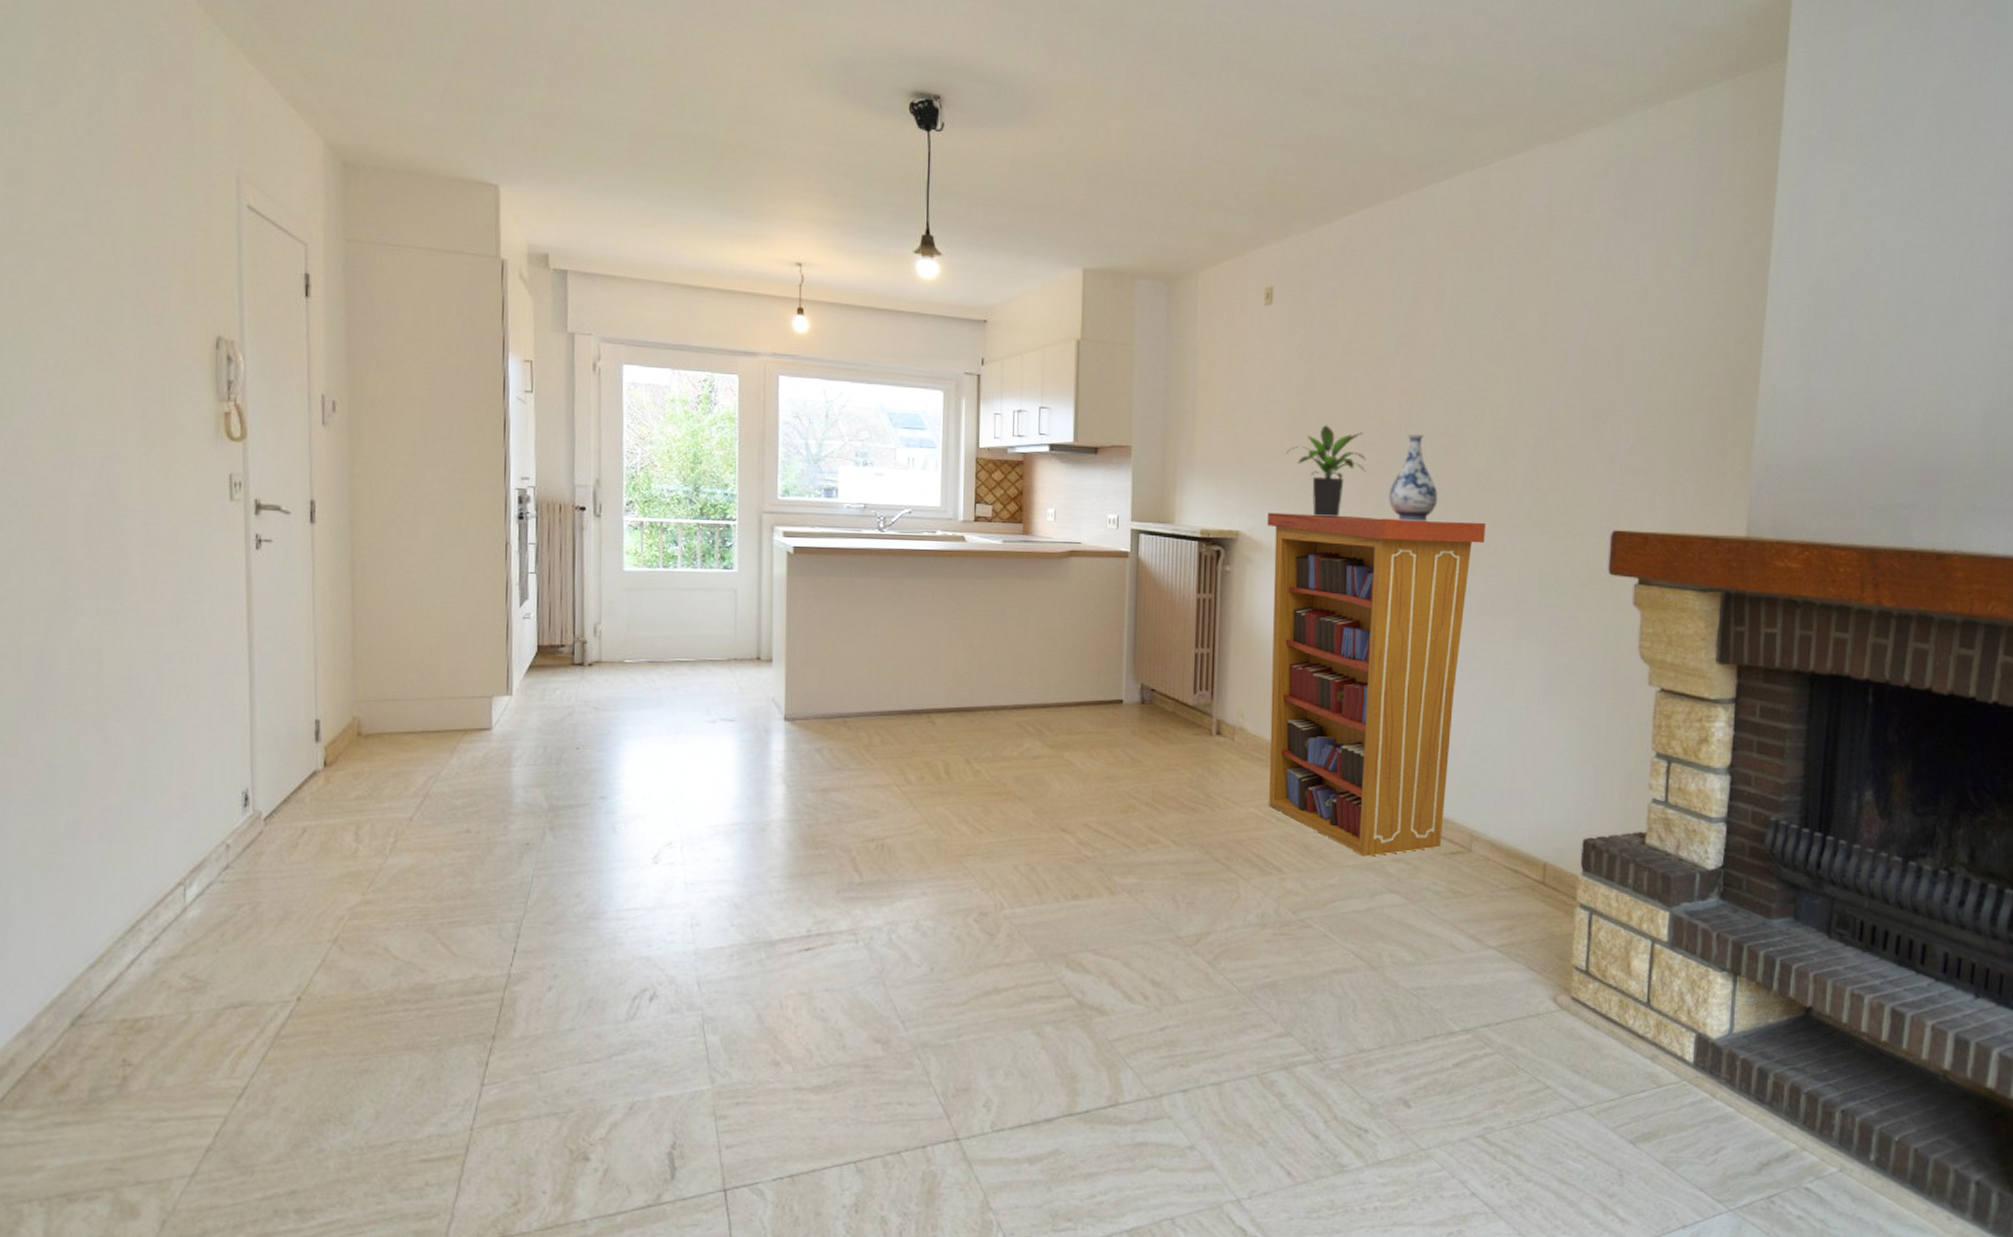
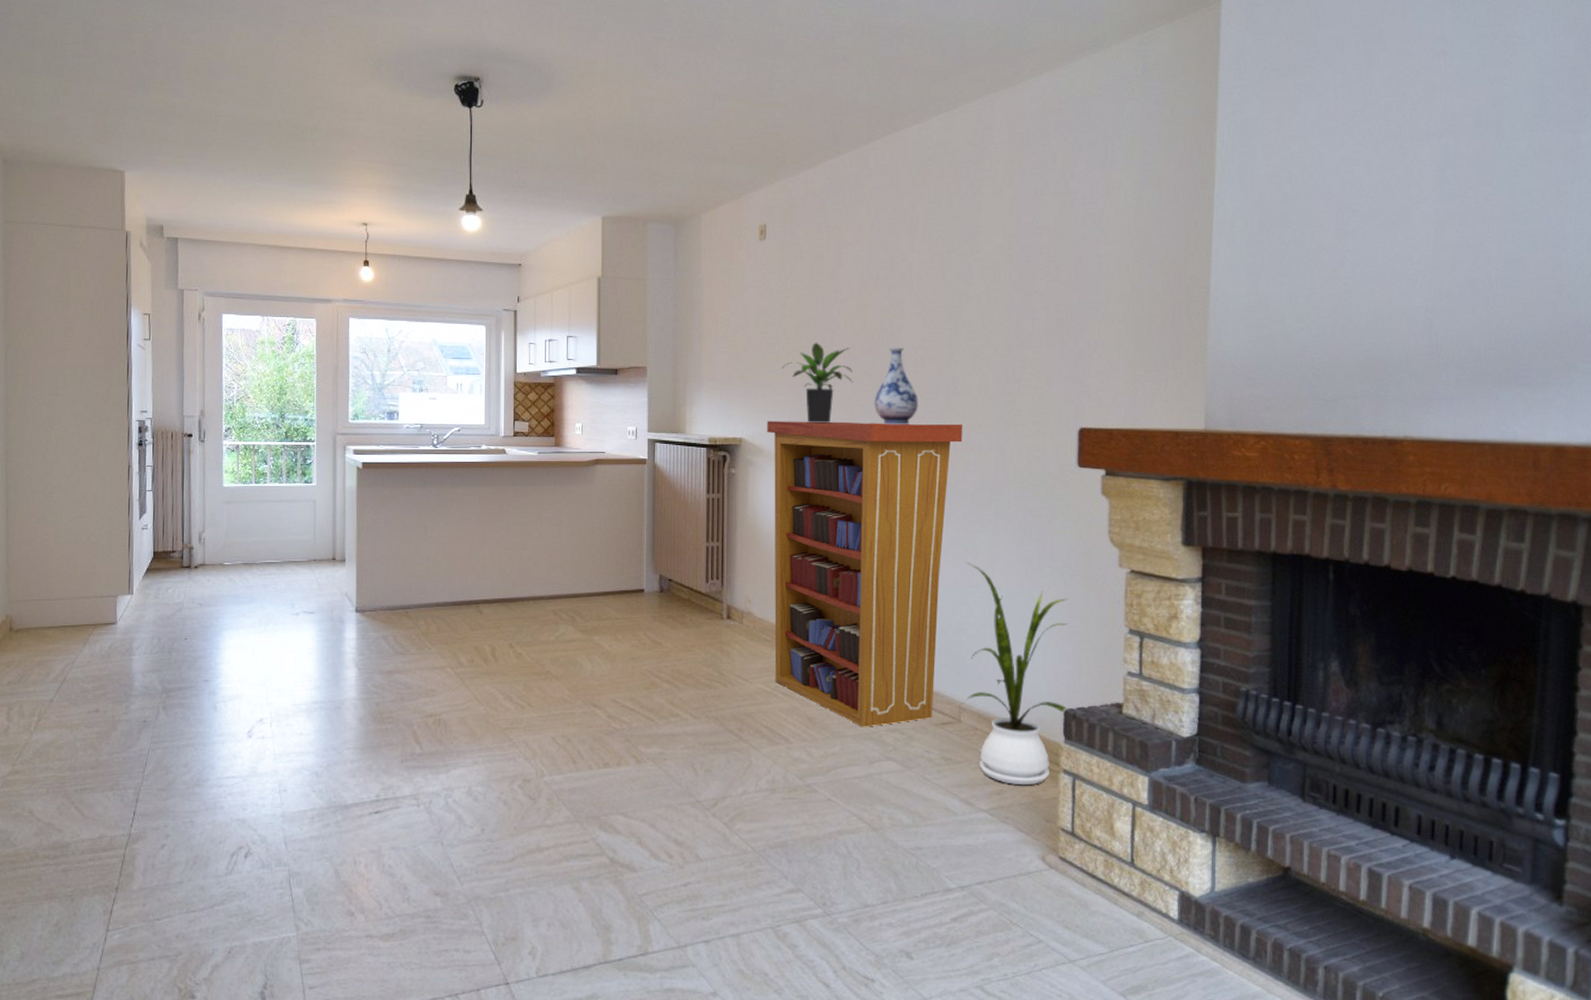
house plant: none [1478,677,1593,921] -> present [965,563,1069,786]

